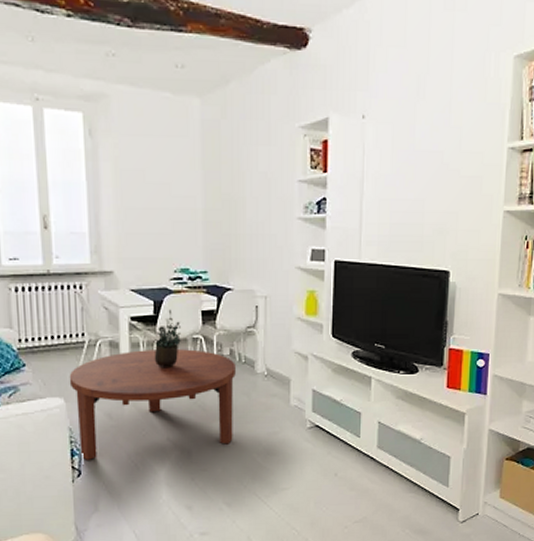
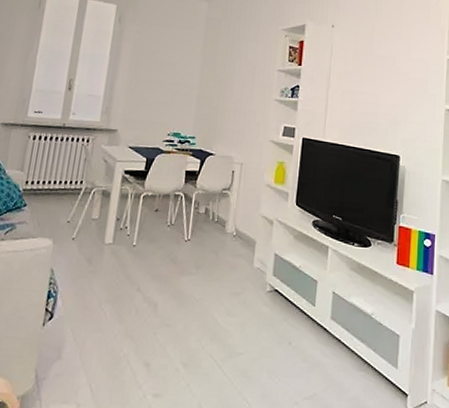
coffee table: present [69,349,236,460] -> none [56,201,209,304]
potted plant: present [152,309,181,369] -> none [138,167,166,221]

